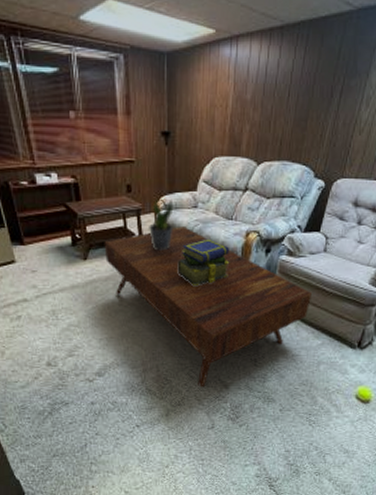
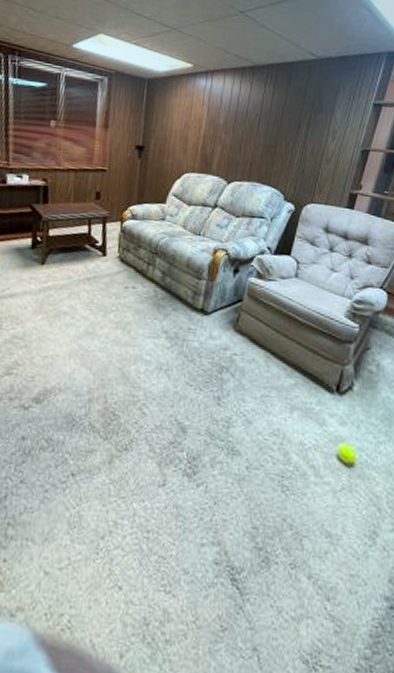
coffee table: present [104,226,312,387] -> none [64,238,283,429]
potted plant: present [149,198,174,251] -> none [113,207,142,262]
stack of books: present [177,239,230,287] -> none [138,252,196,304]

